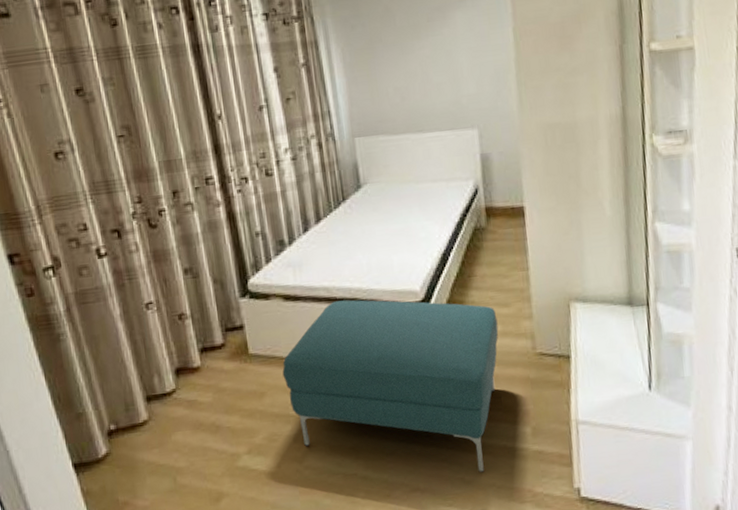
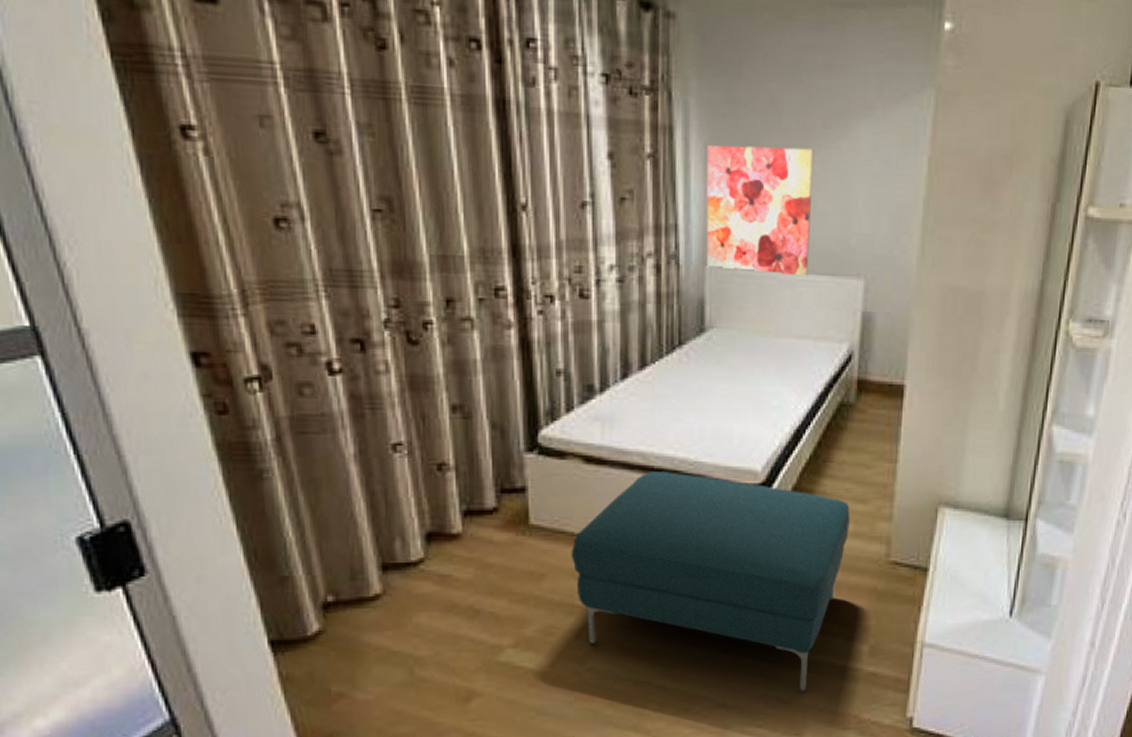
wall art: none [344,38,434,139] -> present [706,145,814,278]

